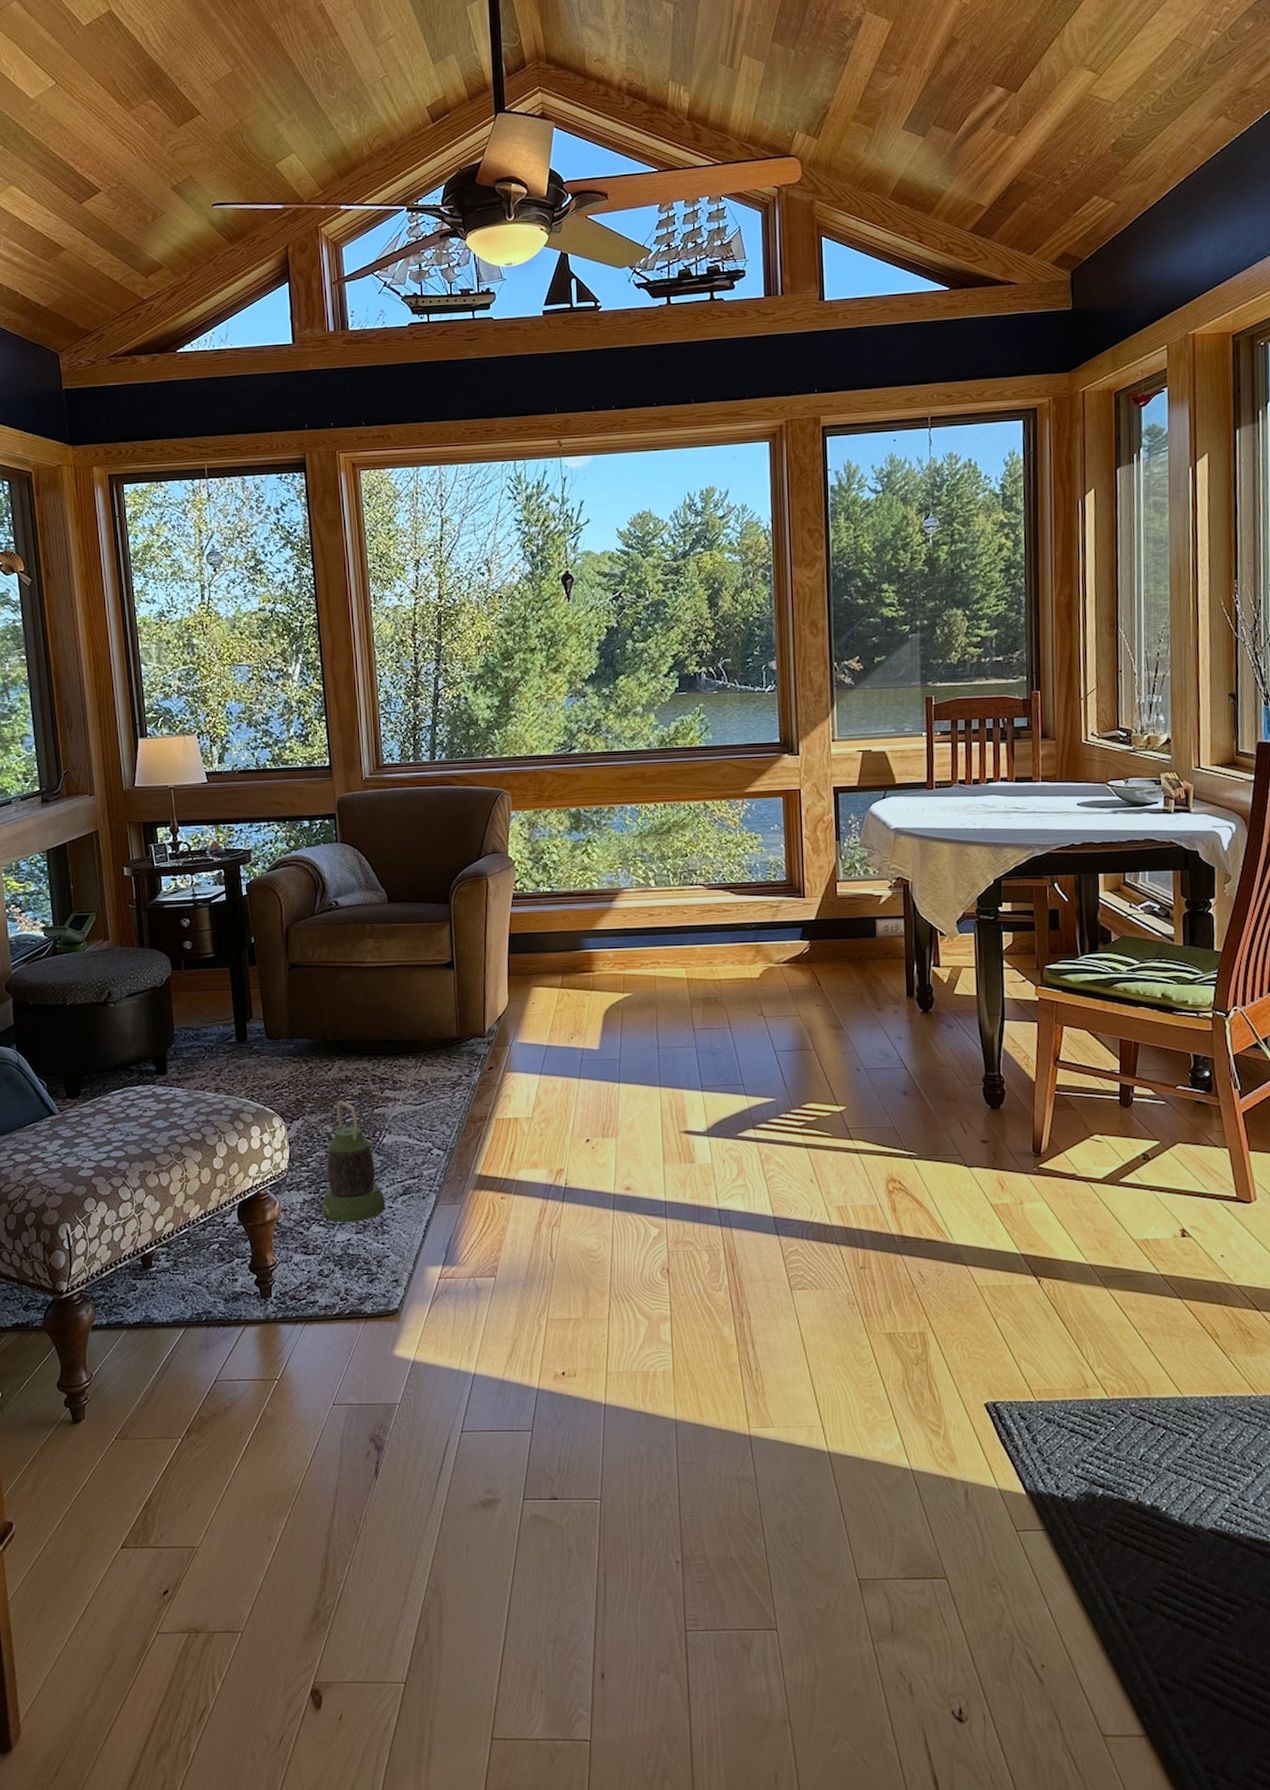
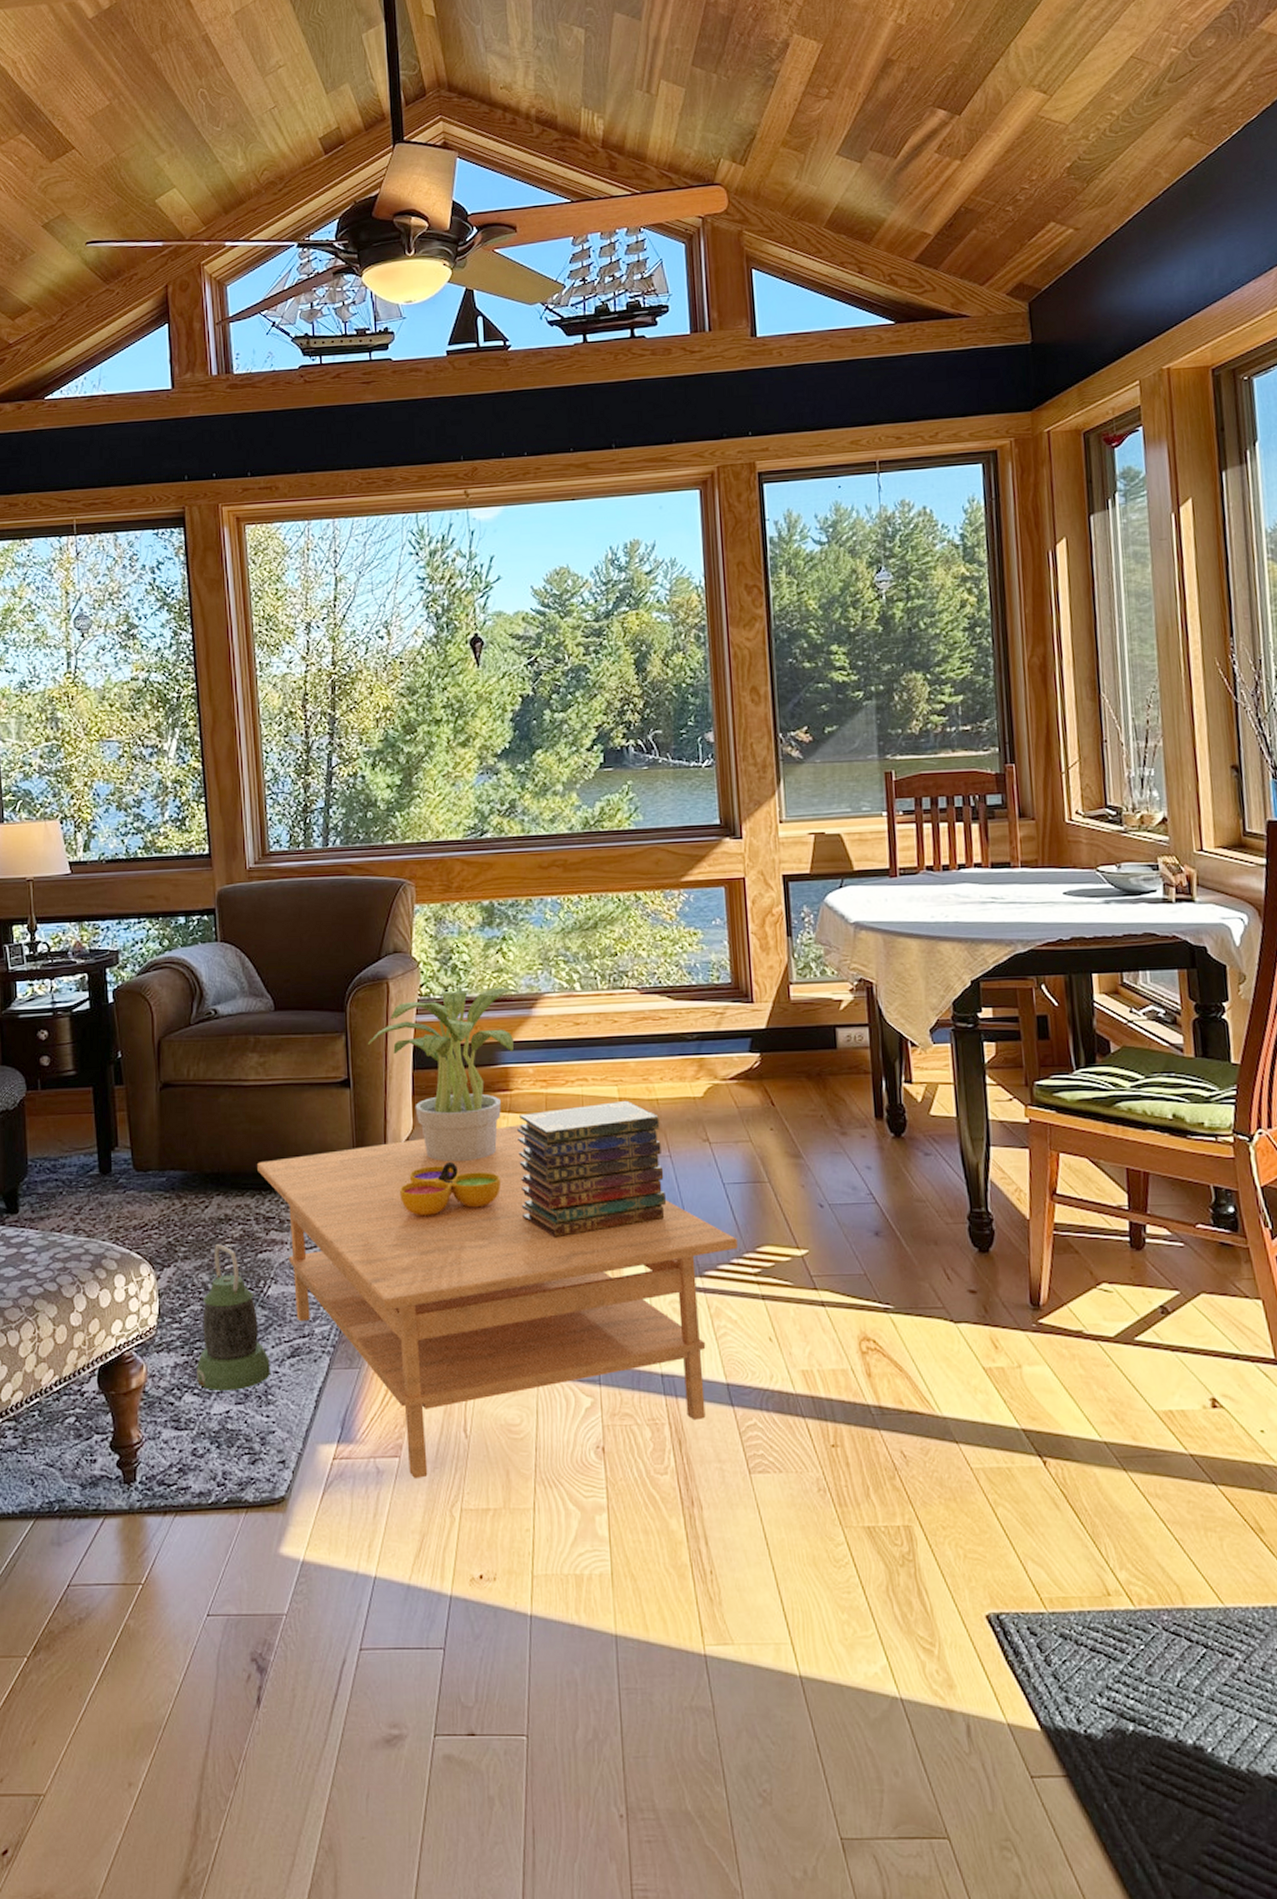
coffee table: none [372,1001,787,1295] -> present [256,1125,739,1480]
potted plant: none [469,883,601,1033] -> present [367,987,519,1163]
decorative bowl: none [497,1031,584,1078] -> present [400,1161,501,1216]
book stack: none [598,980,726,1096] -> present [517,1100,667,1238]

